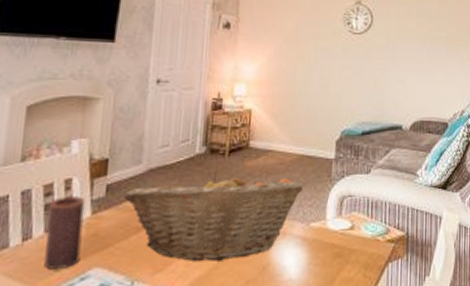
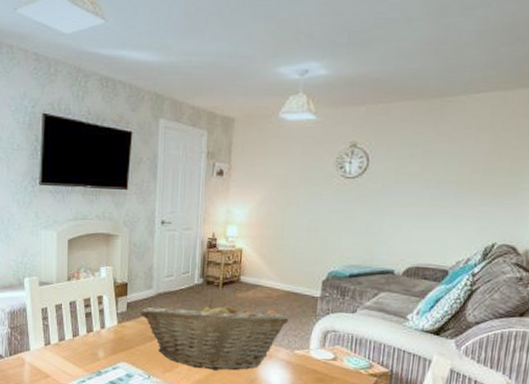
candle: present [44,196,85,269] -> none [88,309,113,360]

